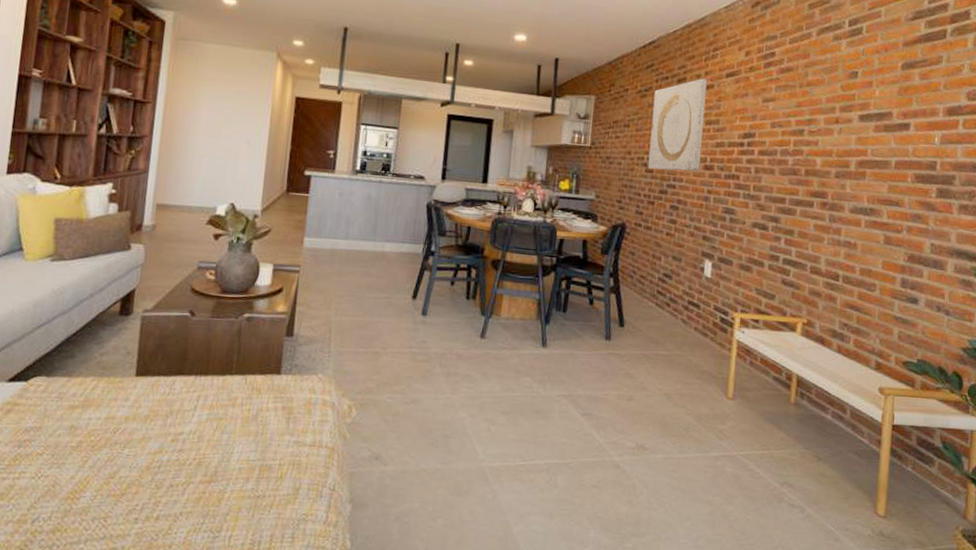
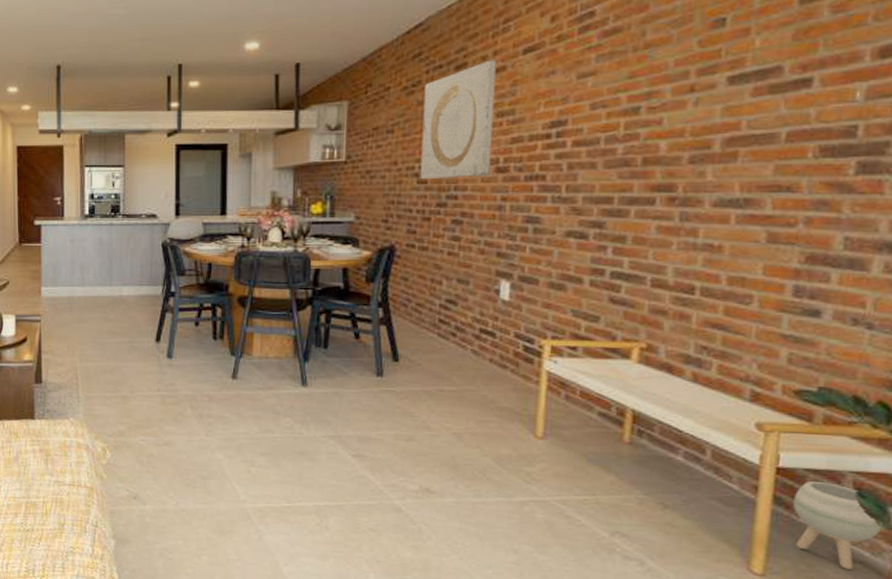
planter: none [904,436,959,509] -> present [793,481,883,570]

